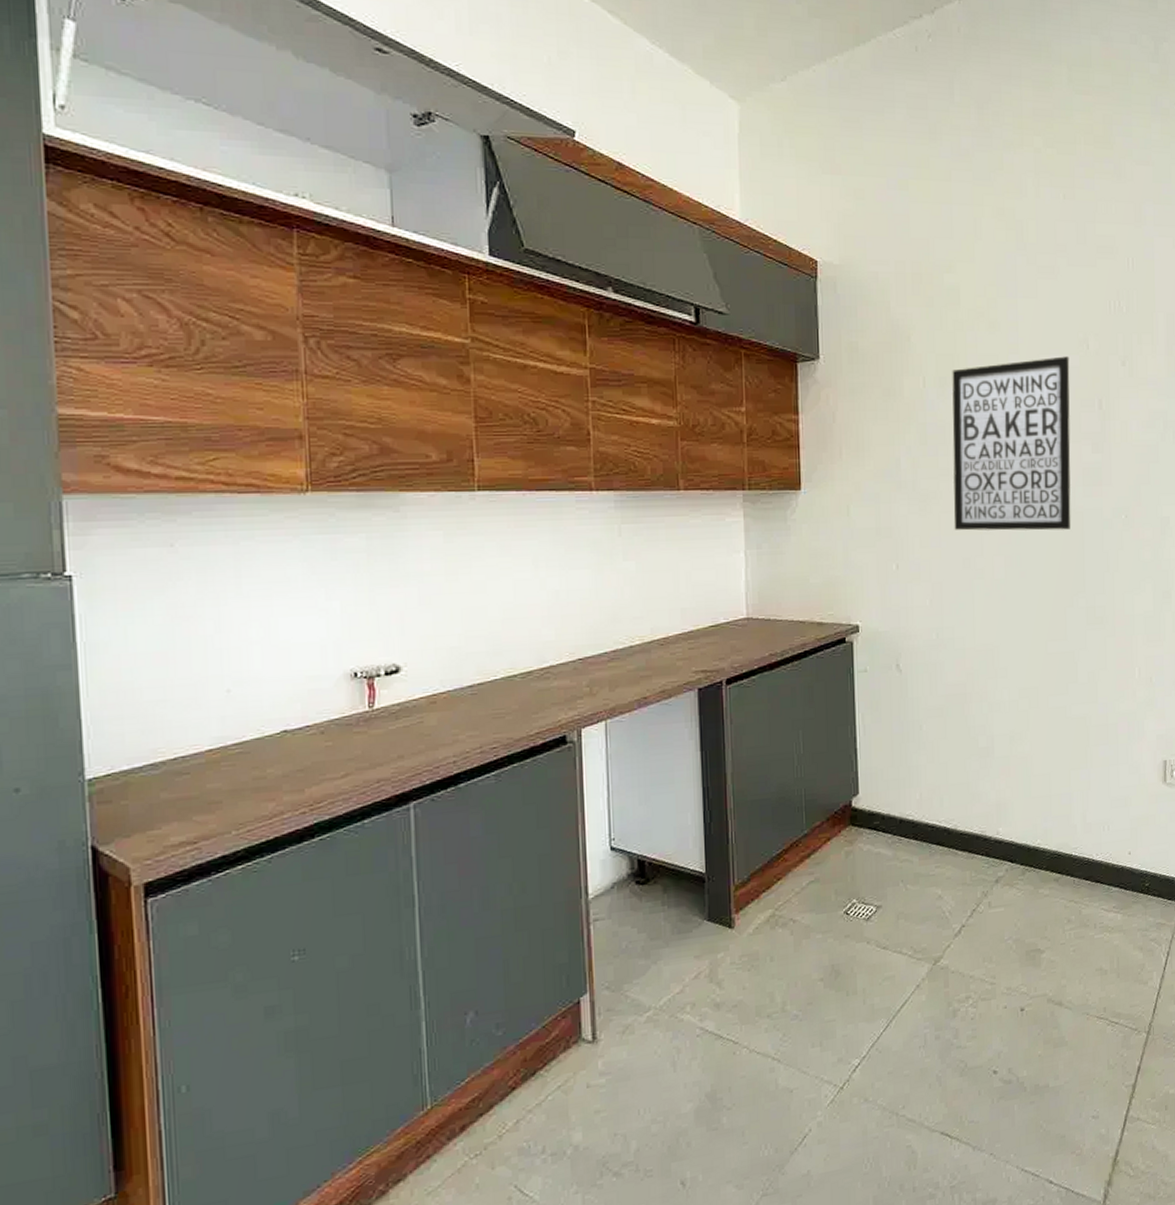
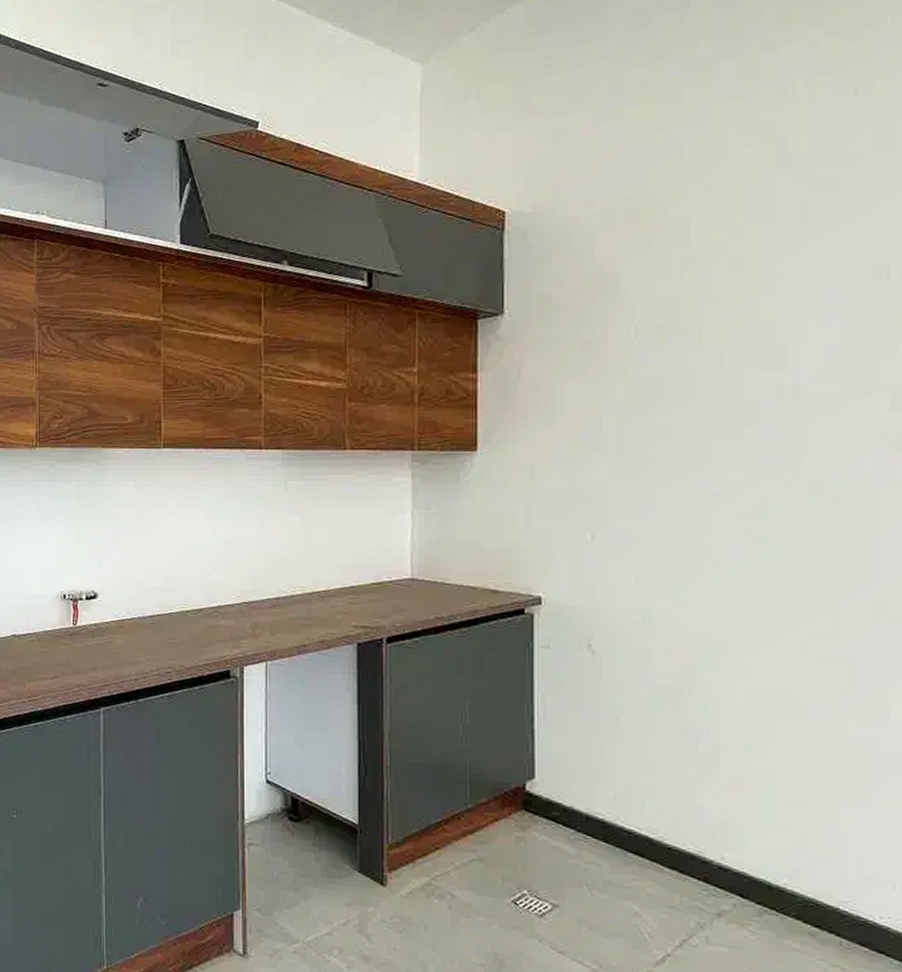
wall art: present [952,356,1071,531] -> none [672,290,857,504]

